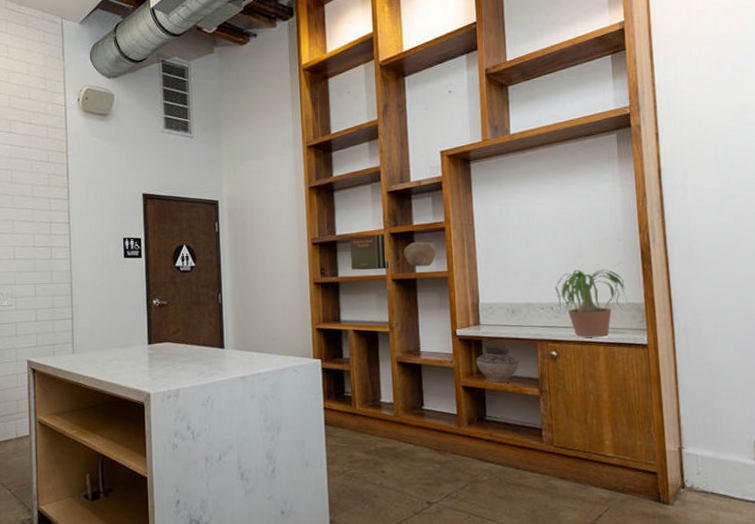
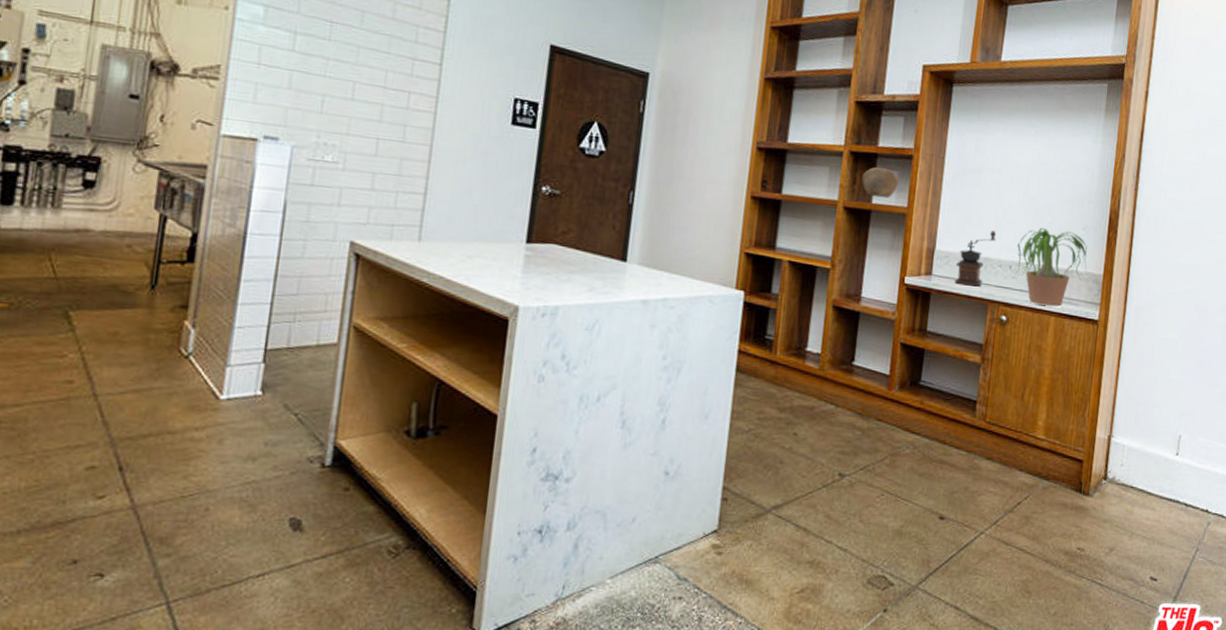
books: present [350,235,390,270] -> none [799,149,844,194]
ceramic pot: present [475,344,519,384] -> none [919,298,966,346]
coffee grinder: none [500,279,534,330] -> present [954,230,997,287]

